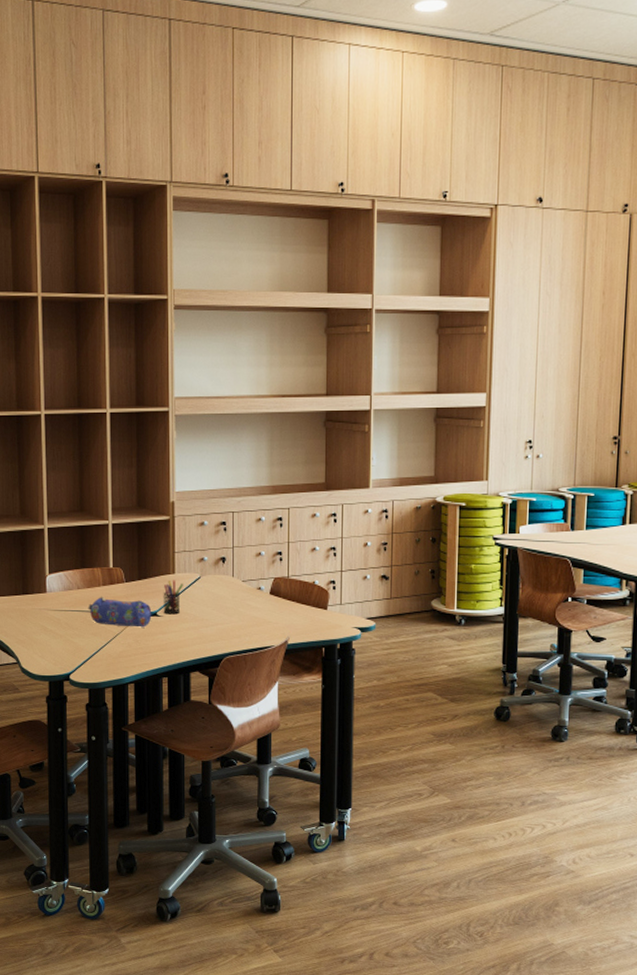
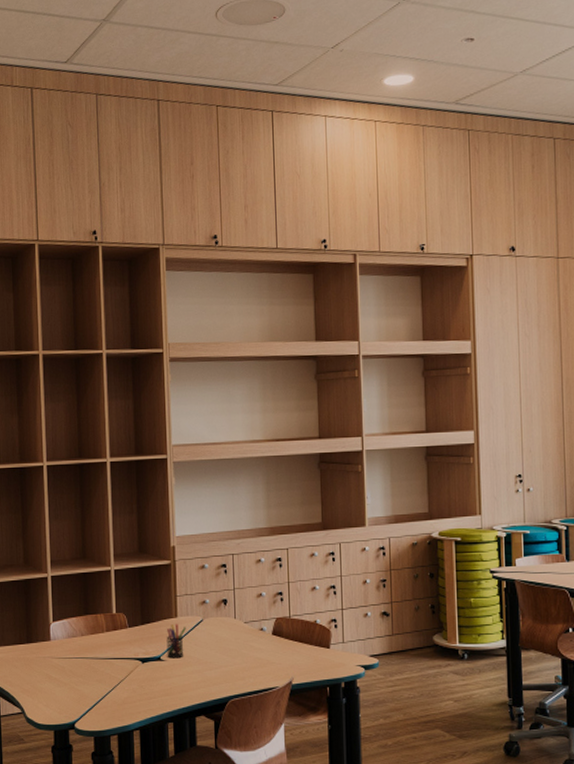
pencil case: present [88,596,152,628] -> none [92,642,156,673]

